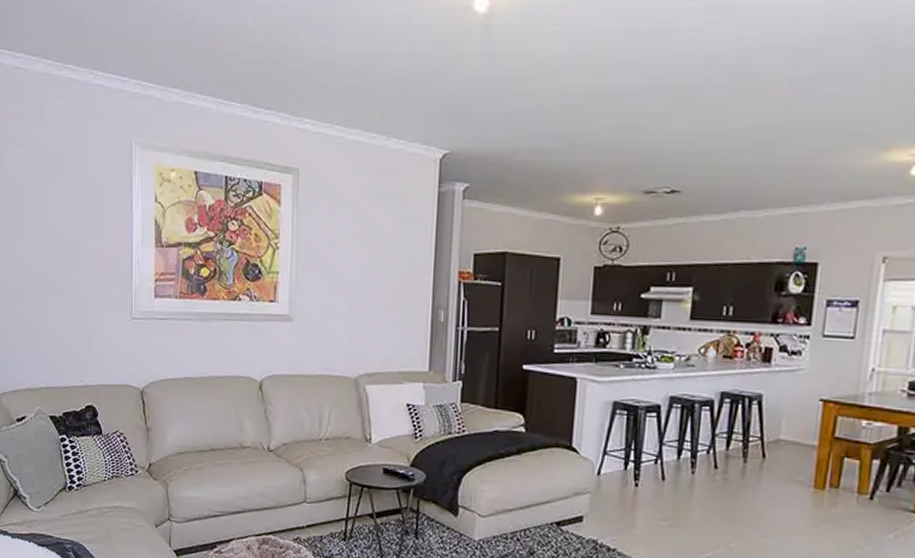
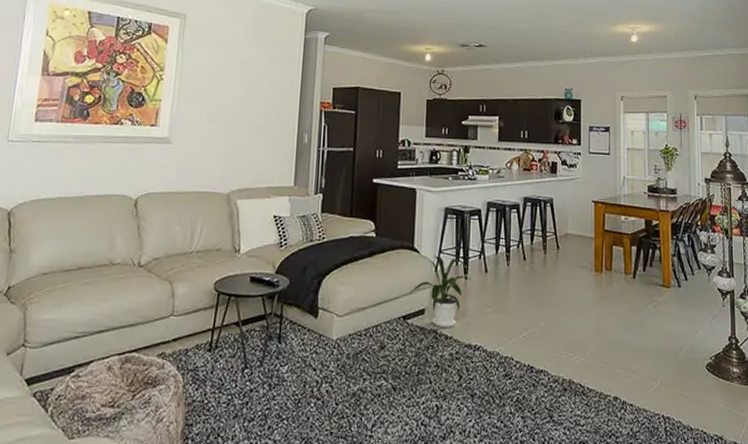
house plant: none [564,457,645,539] -> present [409,256,473,327]

